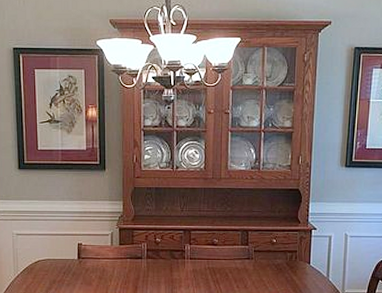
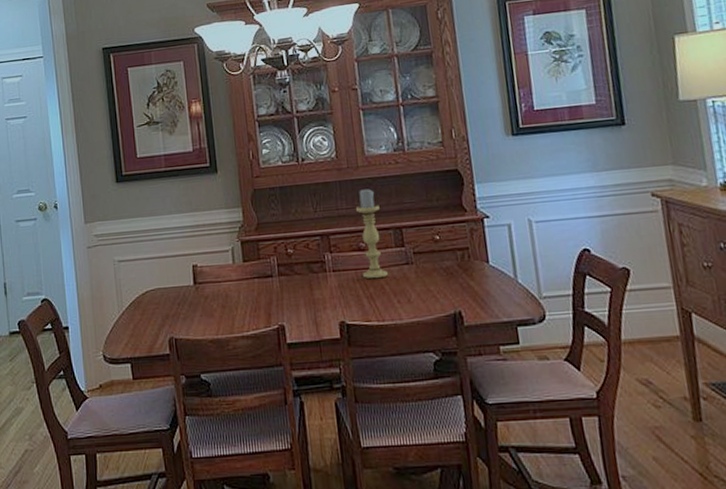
candle holder: none [213,196,233,268] -> present [355,187,388,279]

